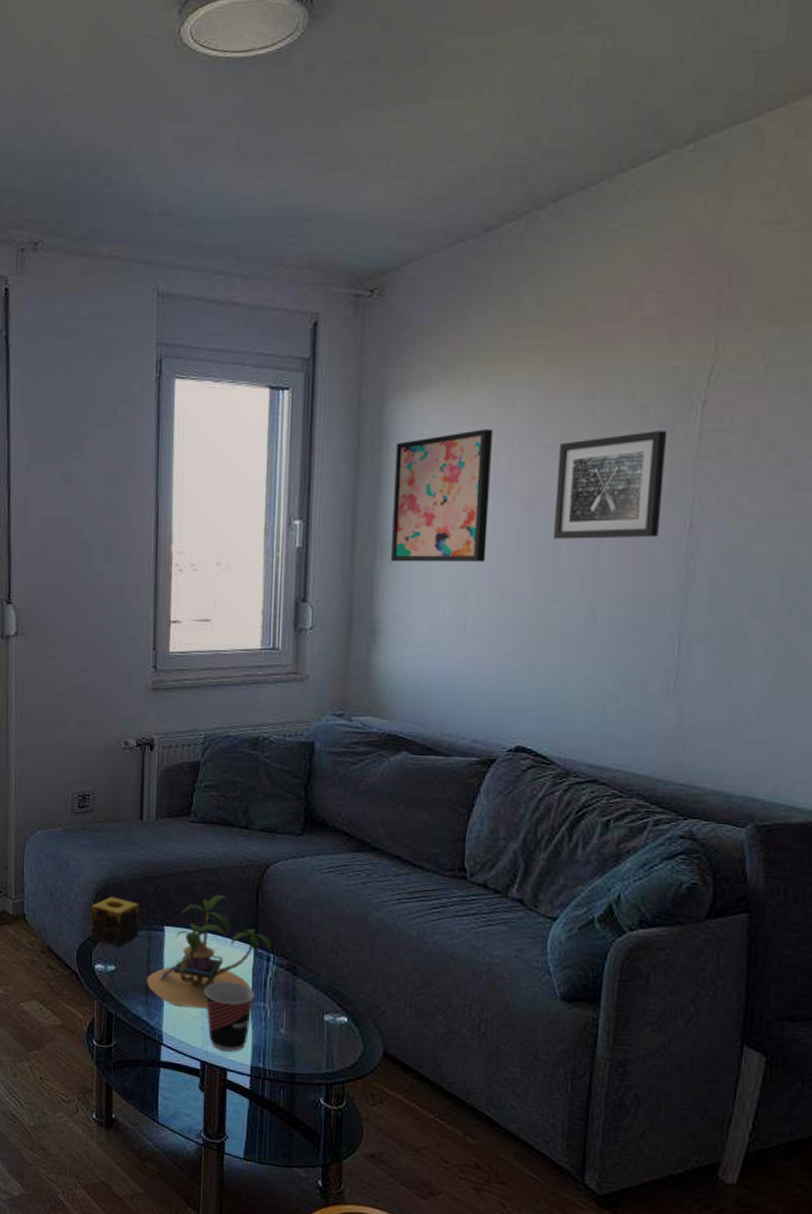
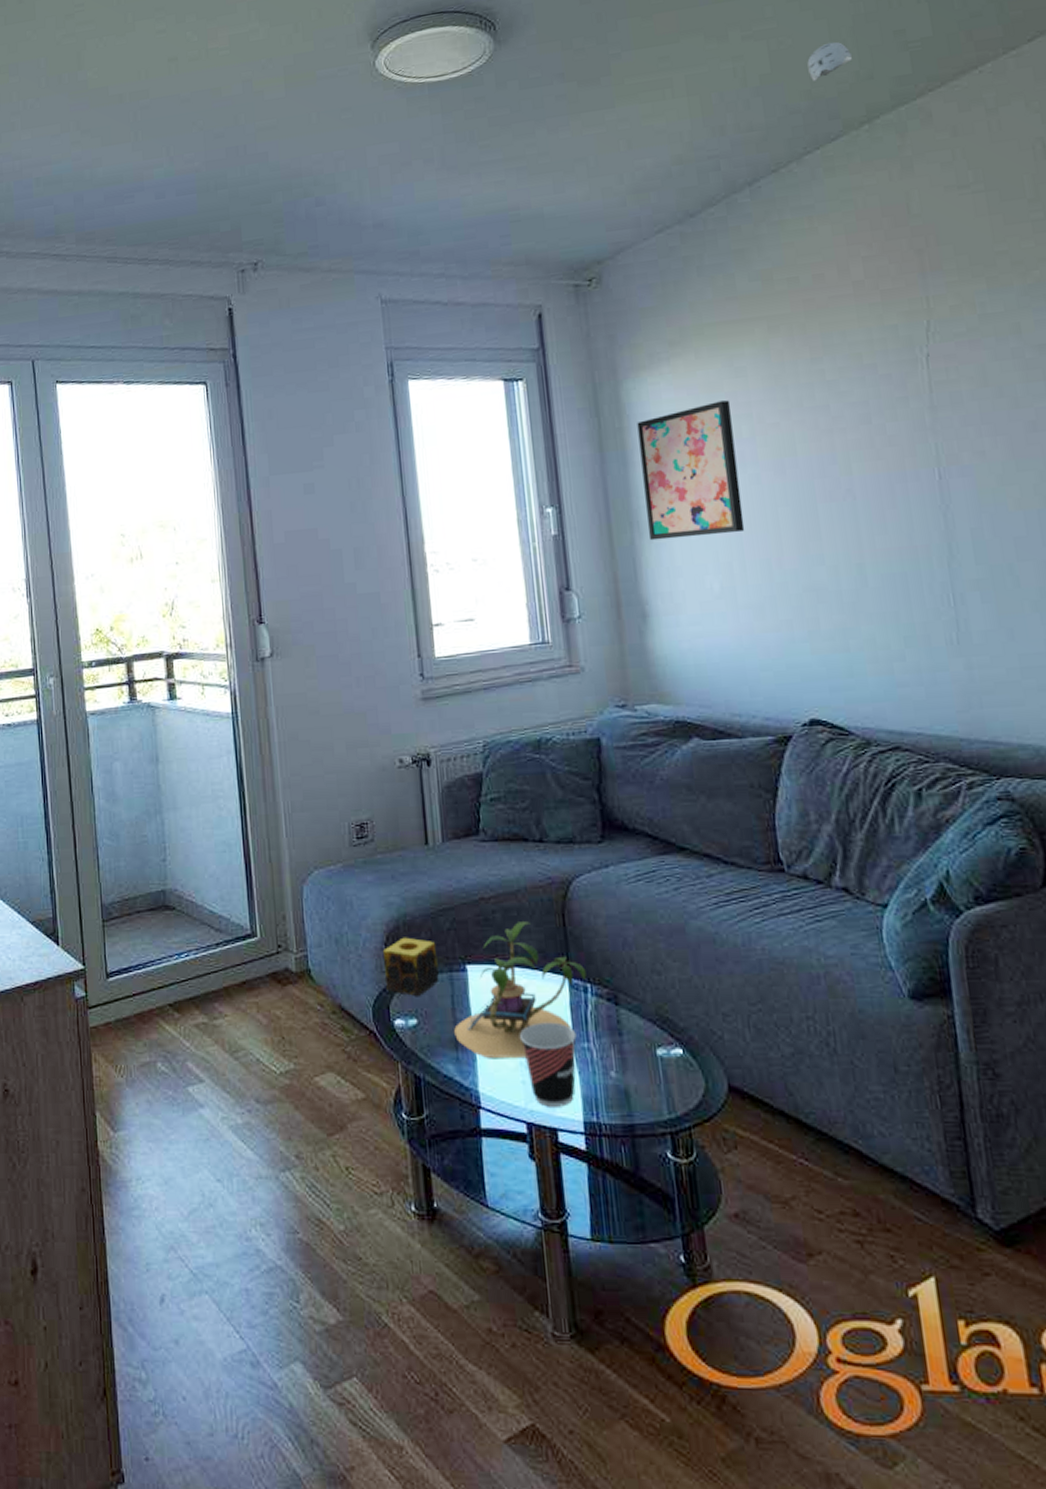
wall art: present [554,431,668,539] -> none [797,386,910,502]
smoke detector: none [641,44,693,90] -> present [807,41,853,82]

